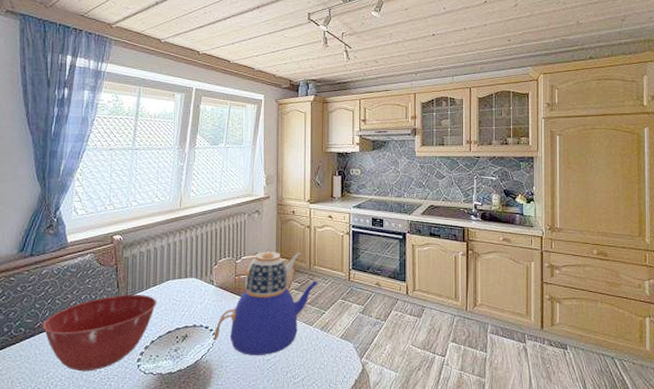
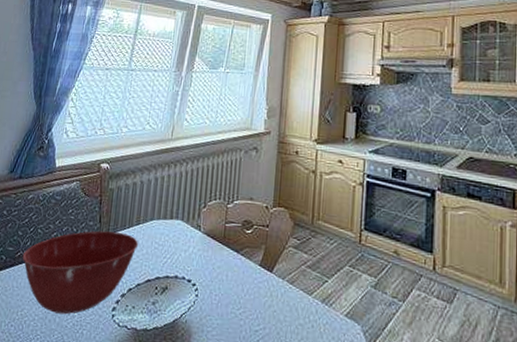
teapot: present [213,249,319,356] -> none [196,194,322,325]

